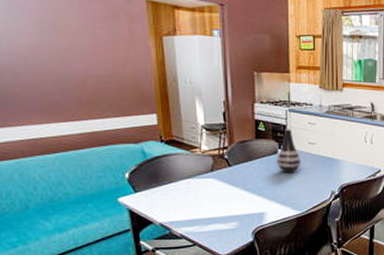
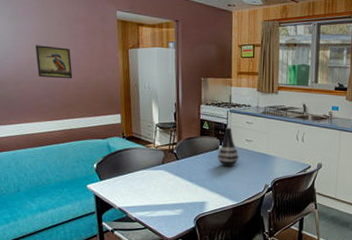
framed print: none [38,28,92,72] -> present [35,45,73,79]

